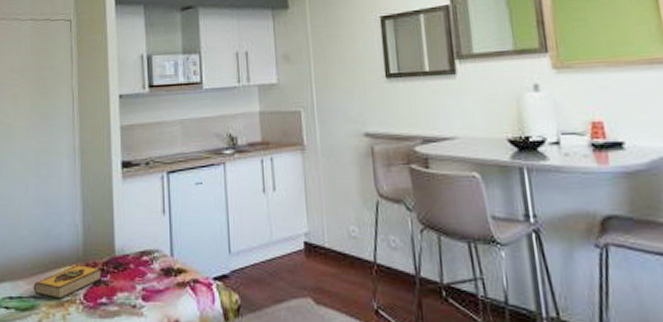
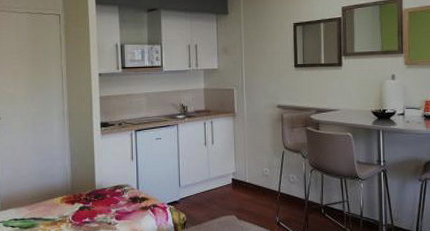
hardback book: present [33,264,102,299] -> none [33,195,85,220]

